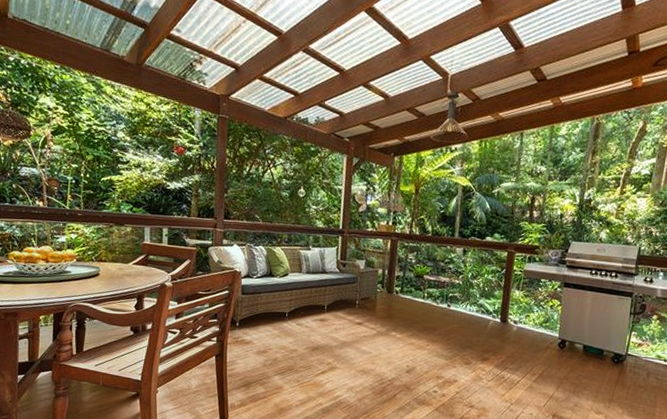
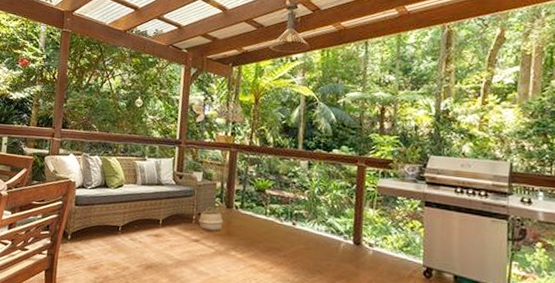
woven basket: none [362,292,385,315] -> present [199,206,223,232]

